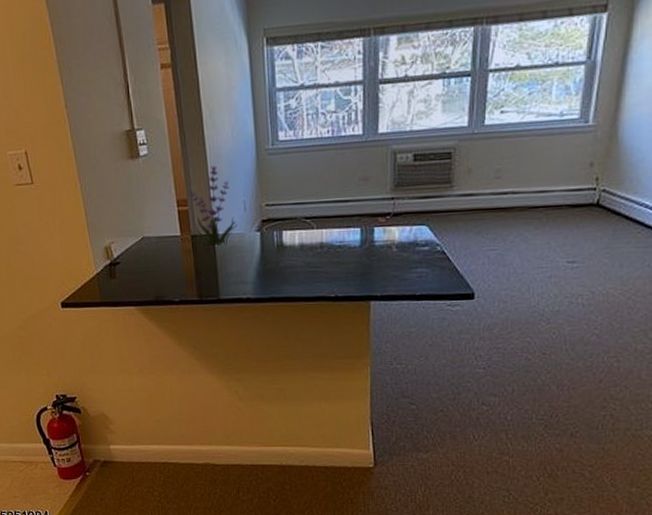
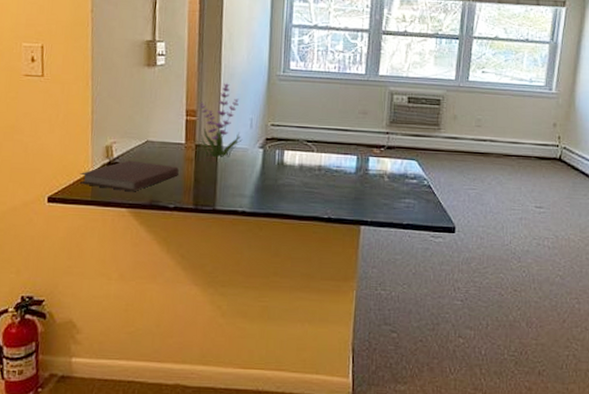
notebook: none [86,258,179,289] -> present [79,160,179,191]

